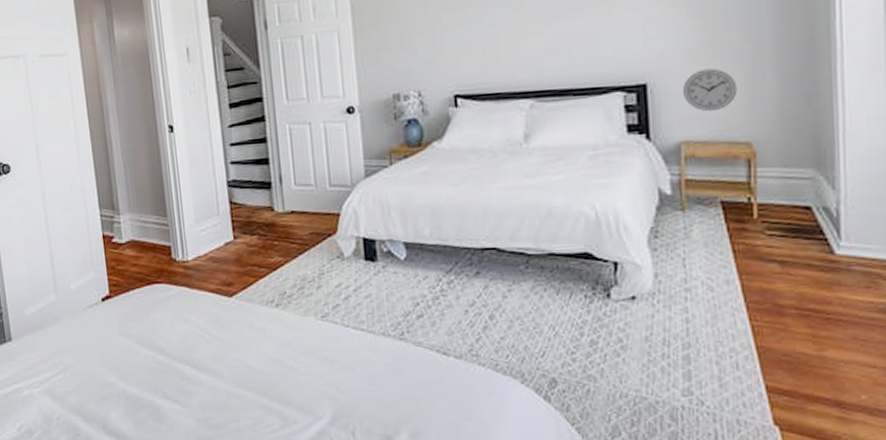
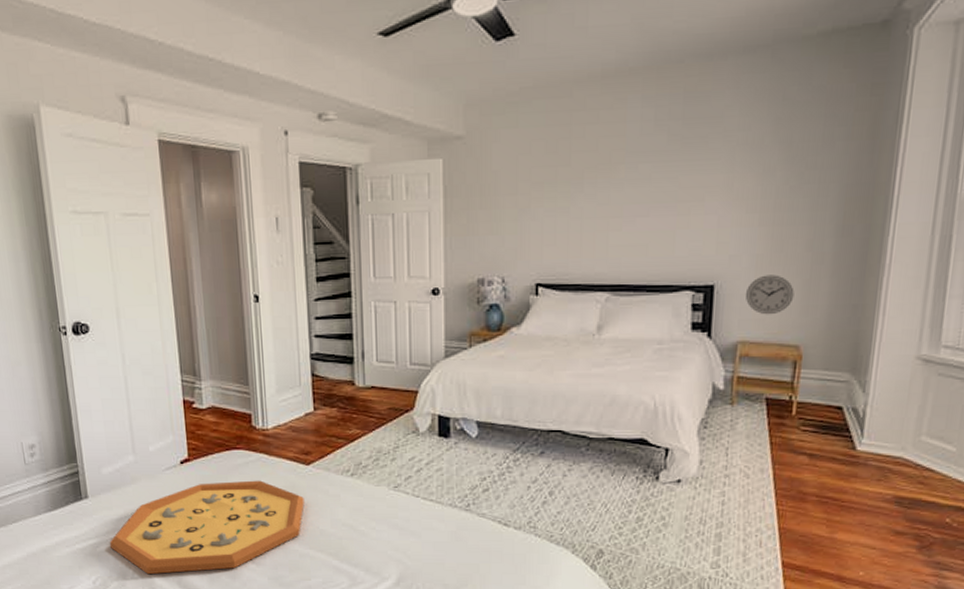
decorative tray: none [33,315,230,420] -> present [109,480,305,575]

